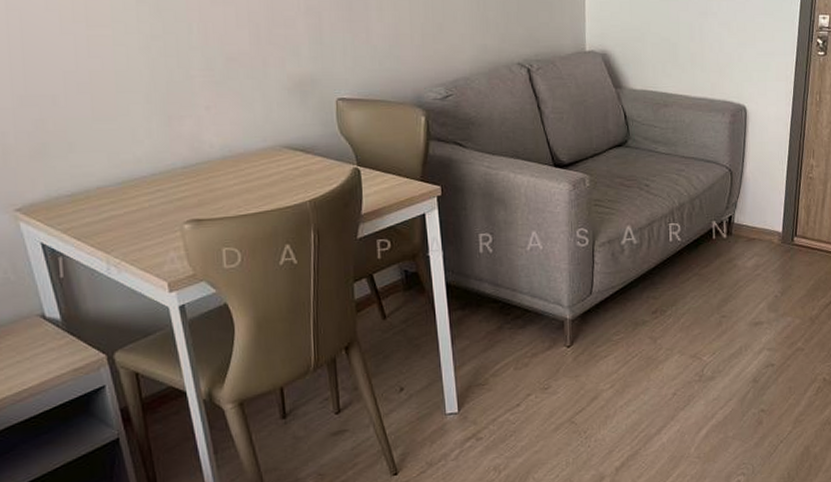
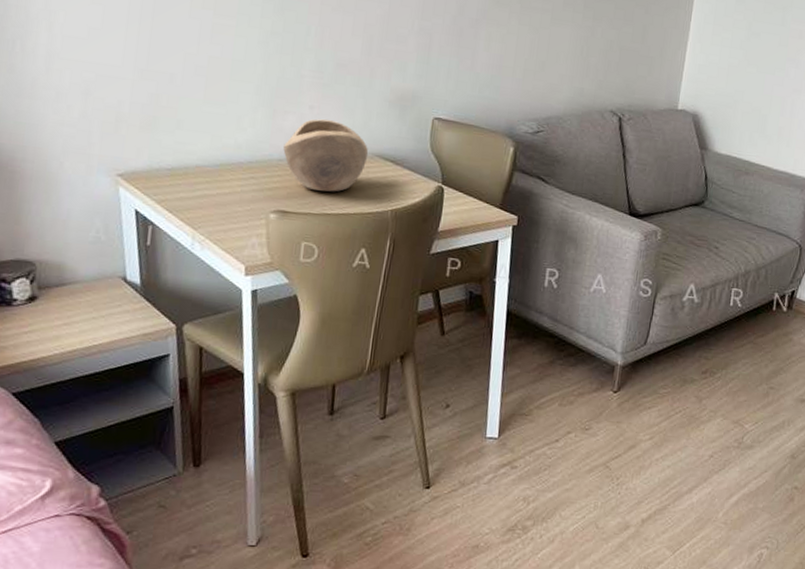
decorative bowl: none [185,117,275,193] -> present [283,119,368,192]

